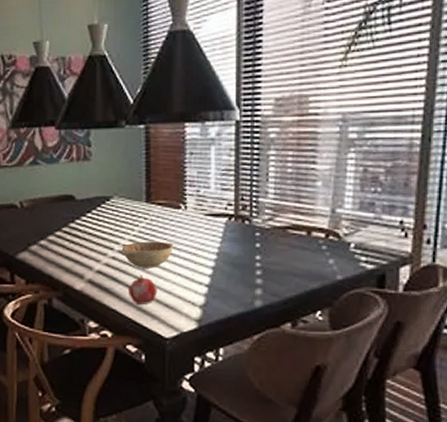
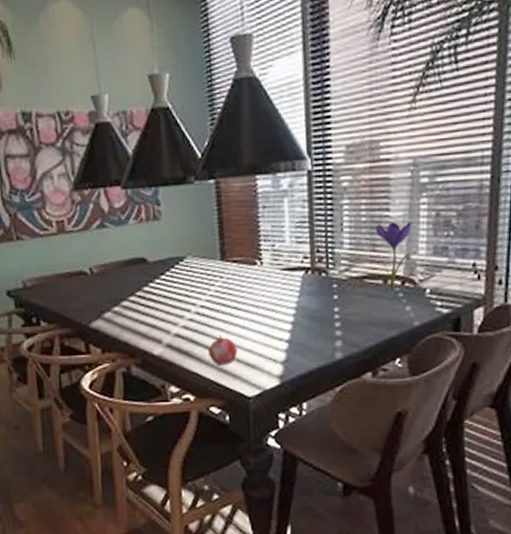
decorative bowl: present [120,241,175,268] -> none [197,299,253,329]
flower: none [301,175,338,243] -> present [375,221,412,291]

